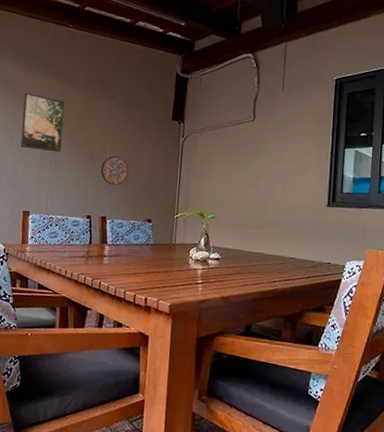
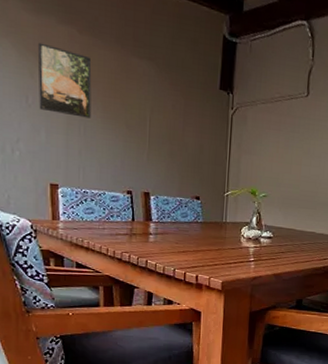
manhole cover: present [100,156,129,186] -> none [140,126,173,159]

